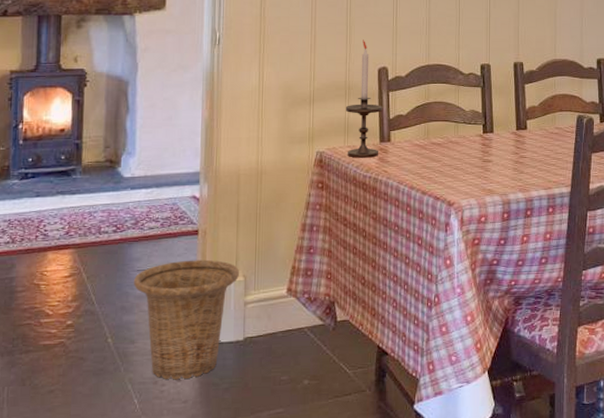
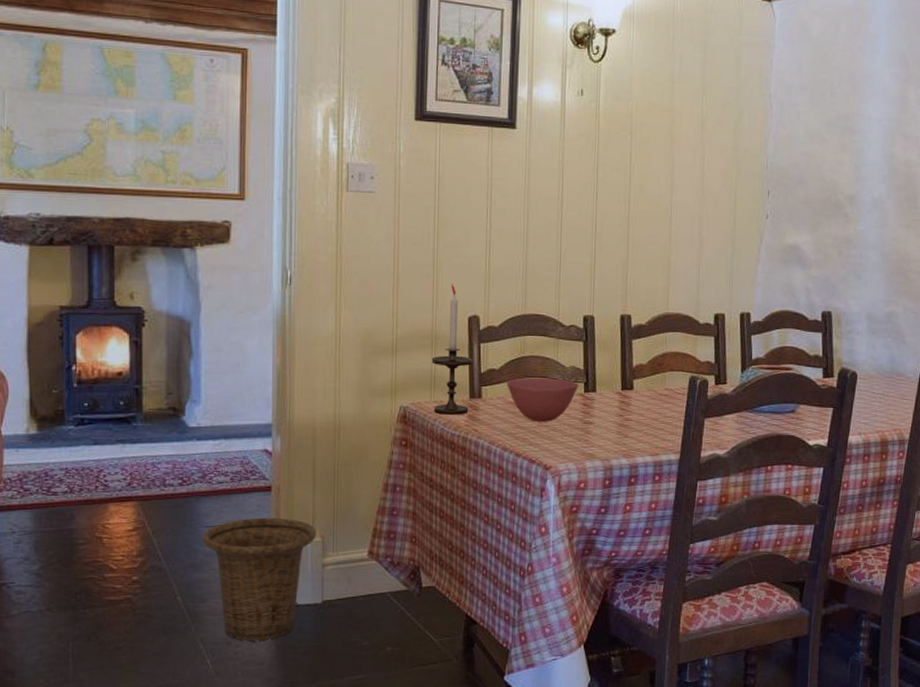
bowl: none [413,121,478,162] -> present [507,377,579,422]

